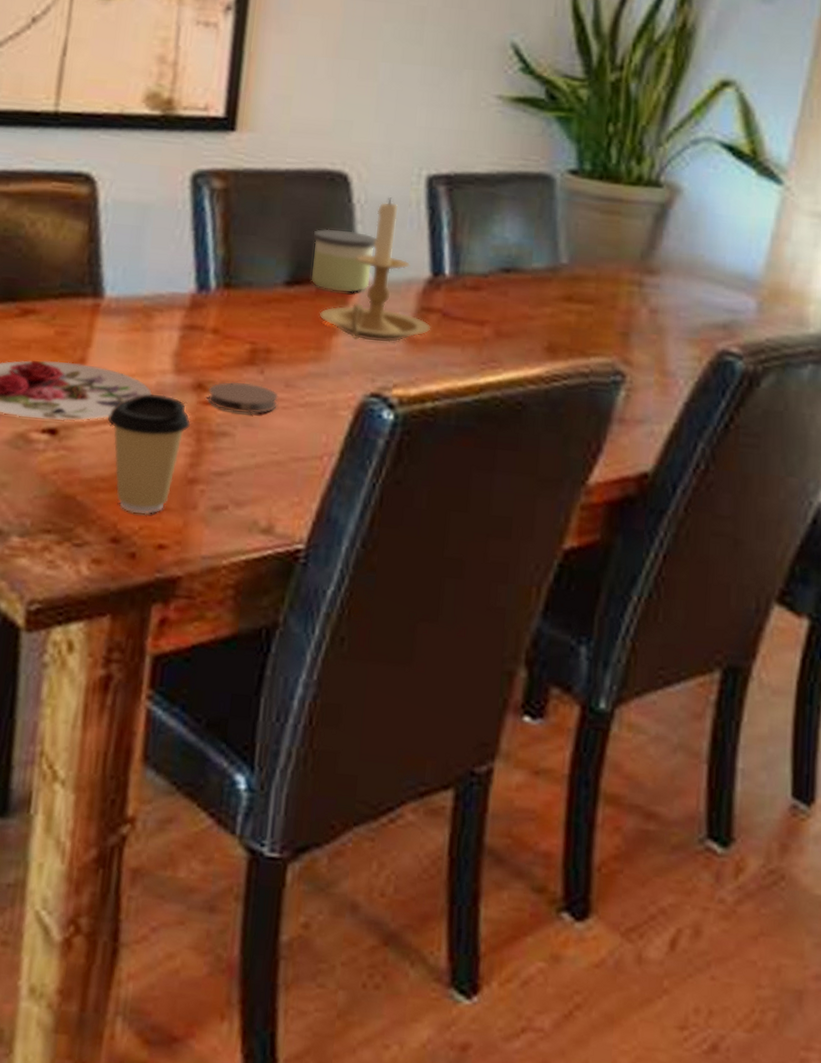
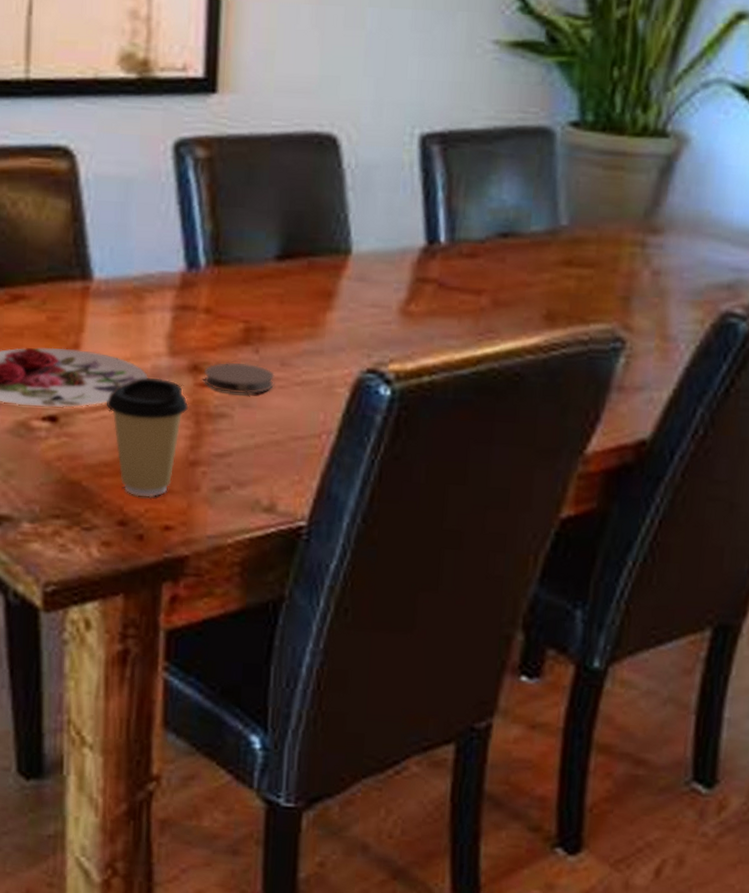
candle: present [311,228,376,293] -> none [302,197,368,265]
candle holder: present [318,197,431,343] -> none [312,160,427,317]

